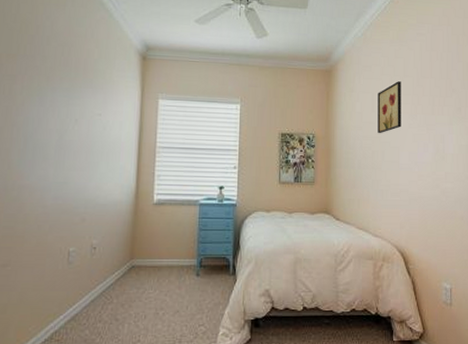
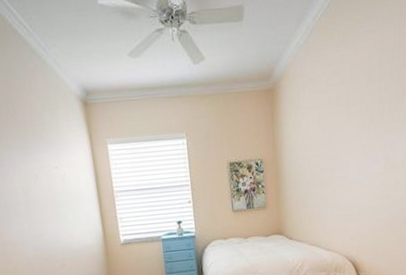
wall art: present [378,81,402,134] -> none [324,90,350,151]

